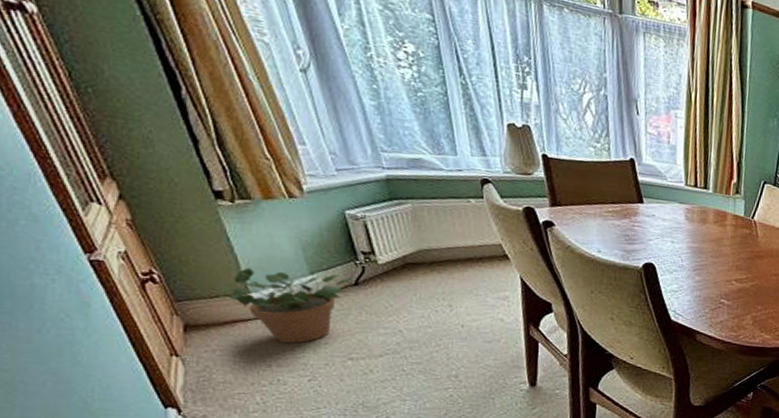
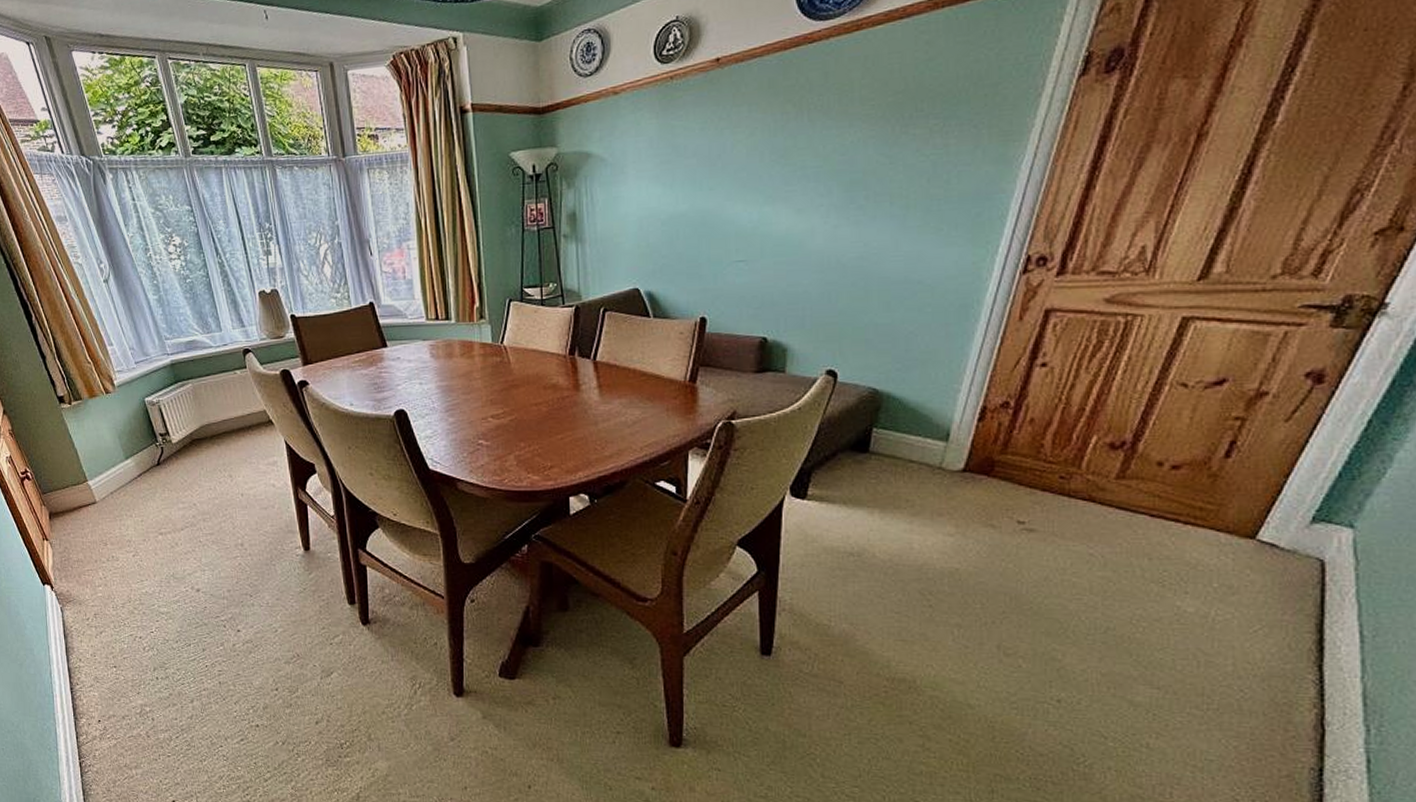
potted plant: present [227,261,354,344] -> none [73,446,156,523]

